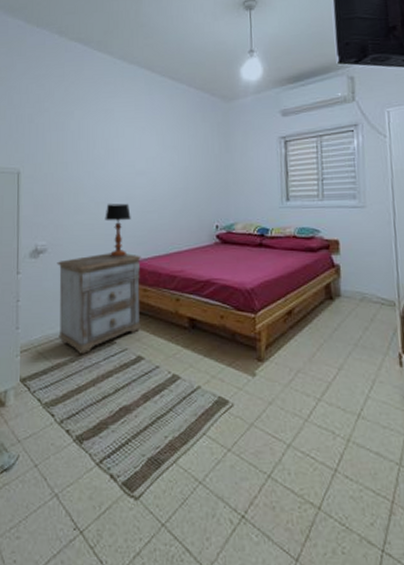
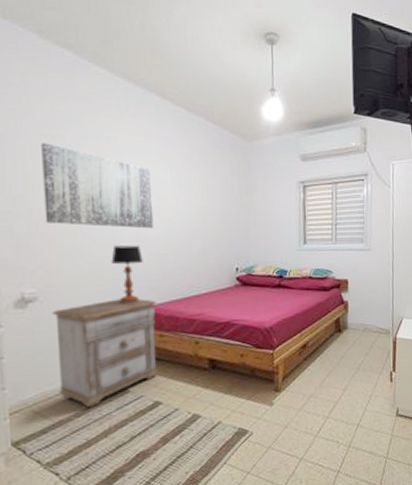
wall art: none [56,119,141,188] -> present [41,143,154,229]

